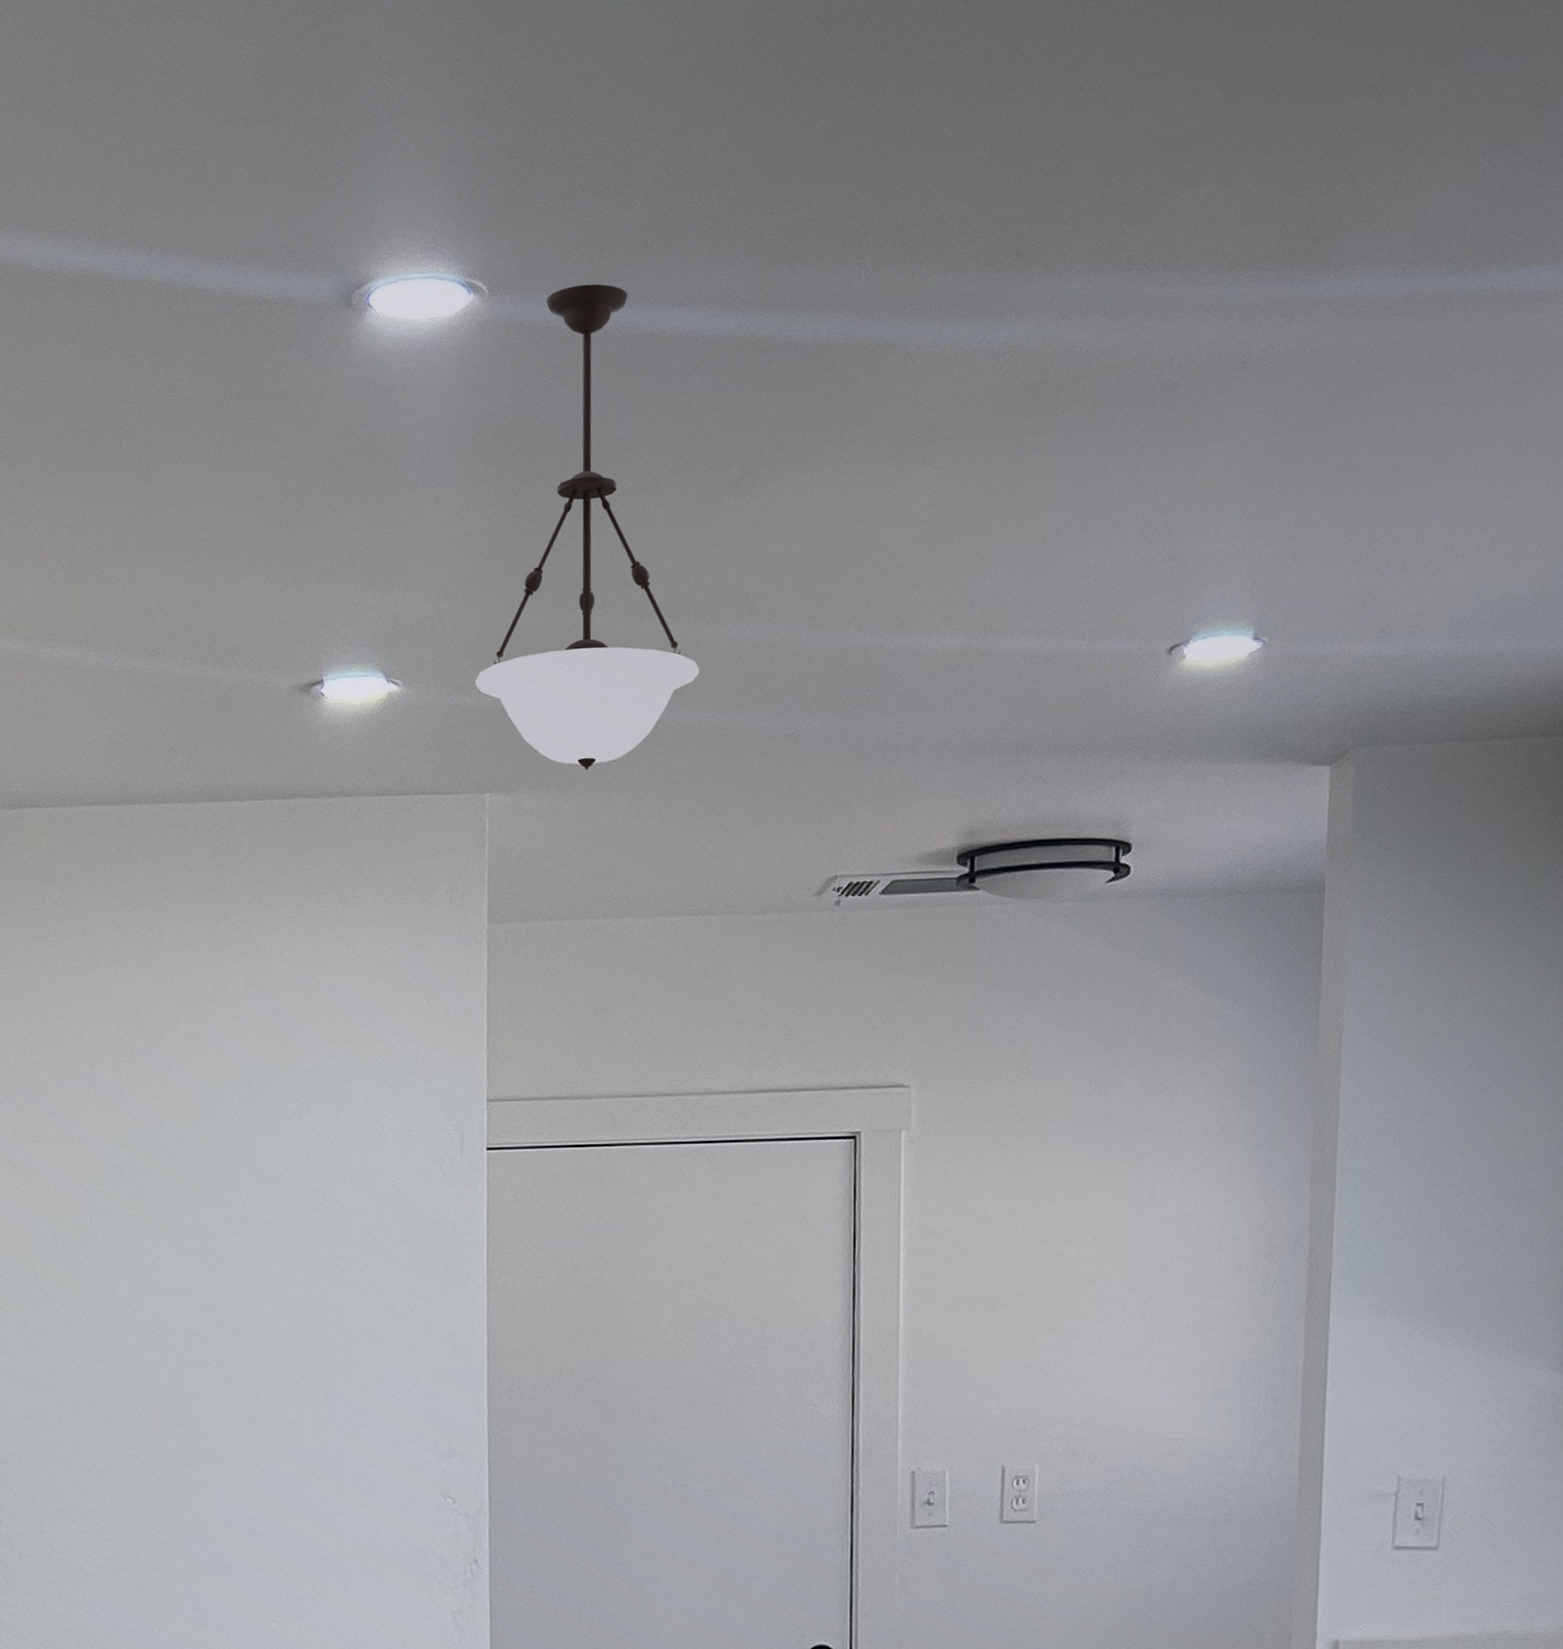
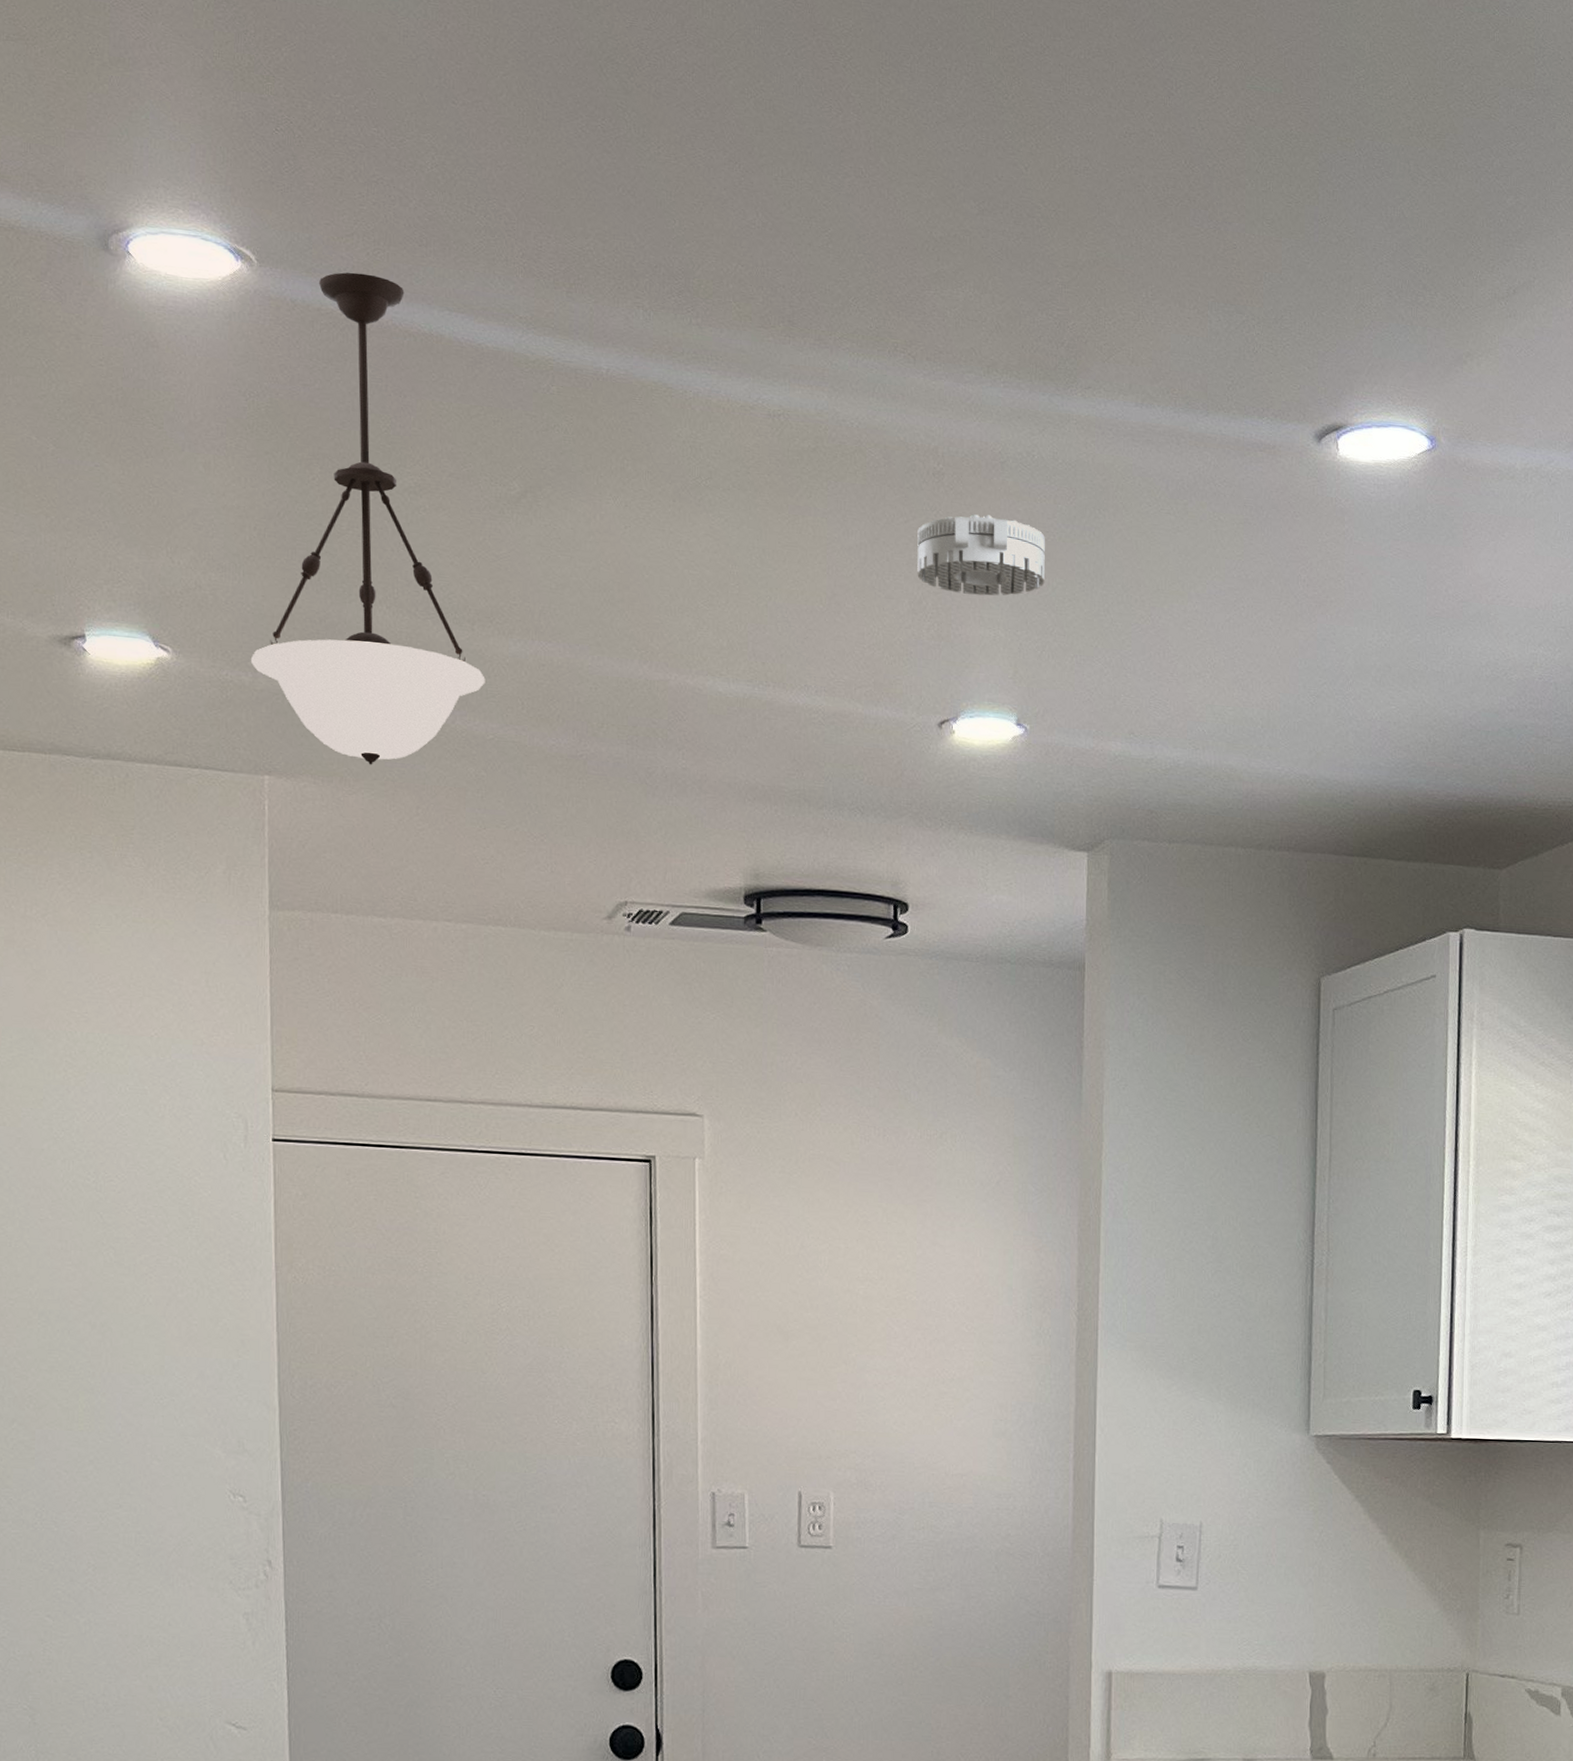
smoke detector: none [1148,420,1290,509] -> present [917,514,1045,596]

